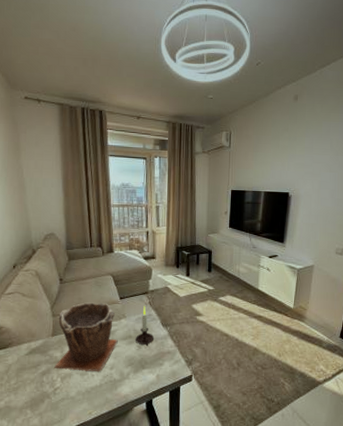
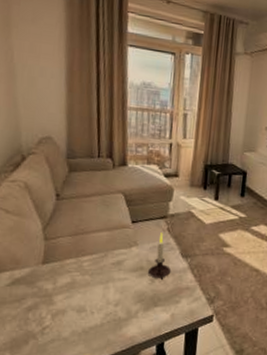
plant pot: present [54,302,118,372] -> none [44,225,126,309]

